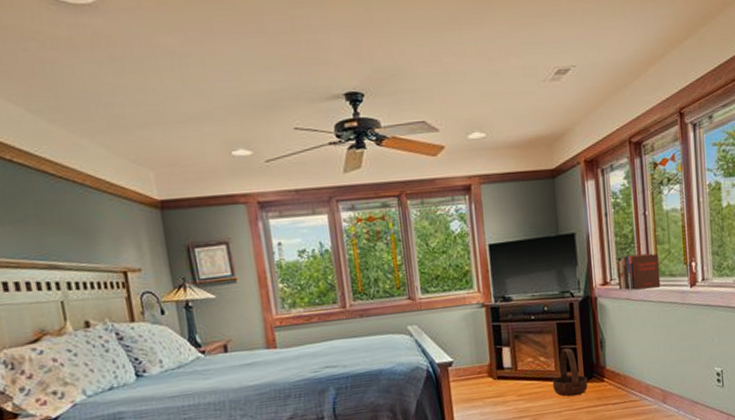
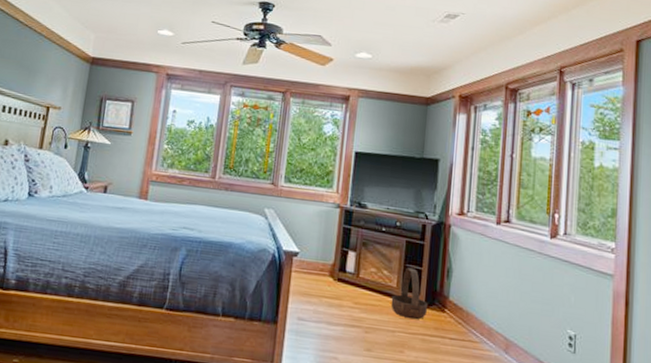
books: present [617,253,661,291] -> none [475,192,521,231]

